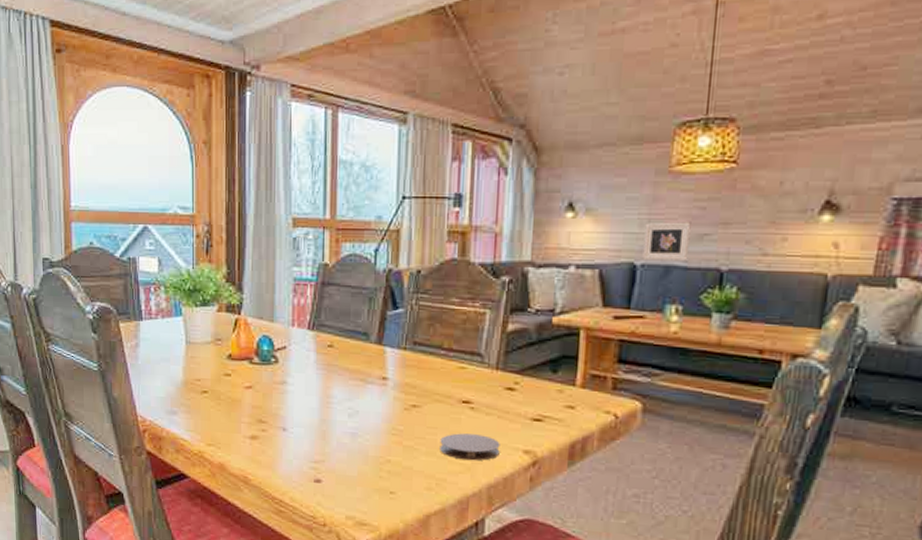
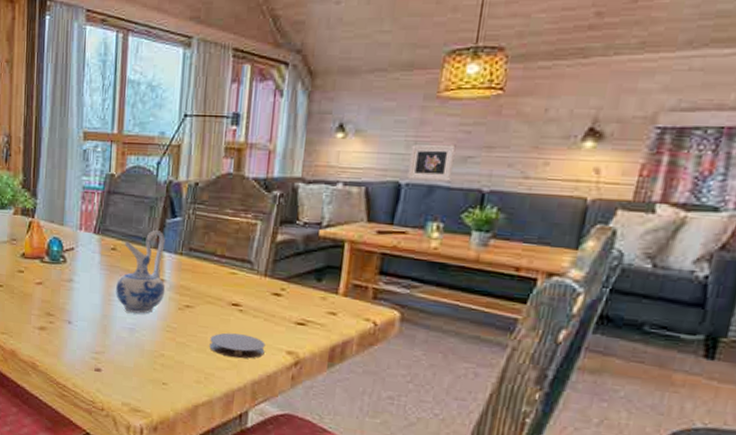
ceramic pitcher: none [335,324,389,416] -> present [116,230,165,314]

